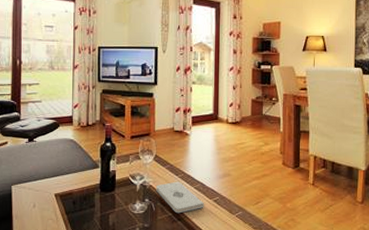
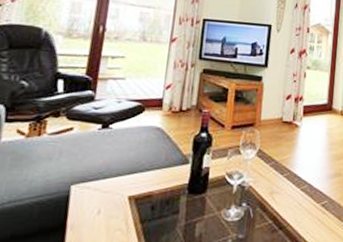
notepad: present [156,181,204,214] -> none [256,181,311,221]

